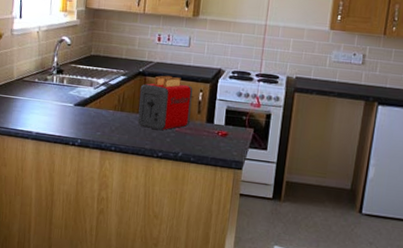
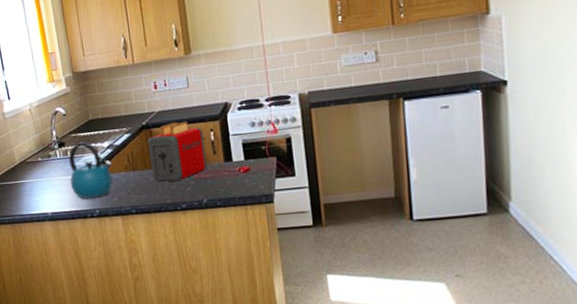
kettle: none [60,73,104,129] -> present [68,142,113,199]

